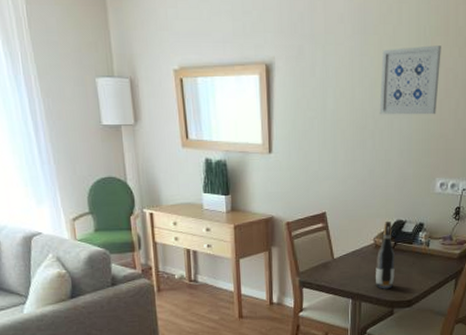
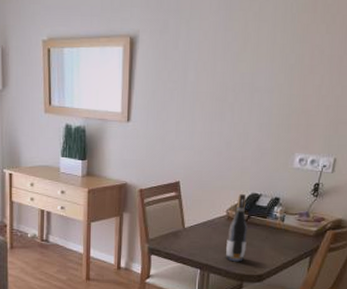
wall art: present [379,45,441,115] -> none [240,22,308,90]

